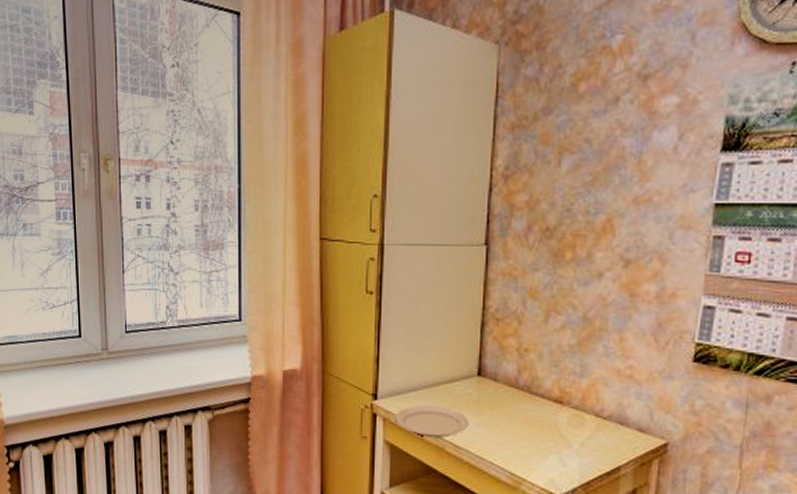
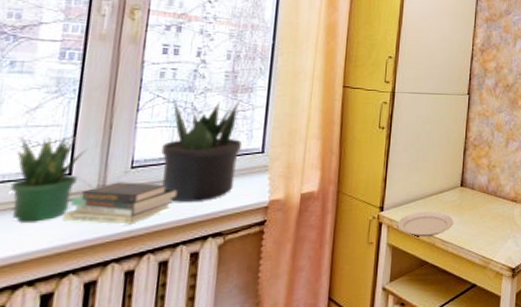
planter: none [40,298,89,380] -> present [10,136,86,222]
books: none [80,346,165,390] -> present [62,182,177,225]
planter: none [148,259,218,371] -> present [161,99,242,202]

